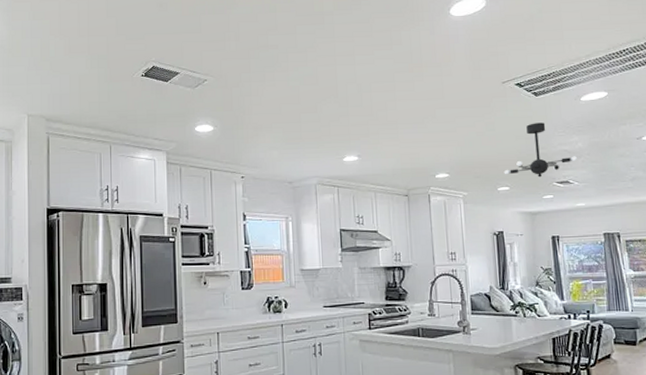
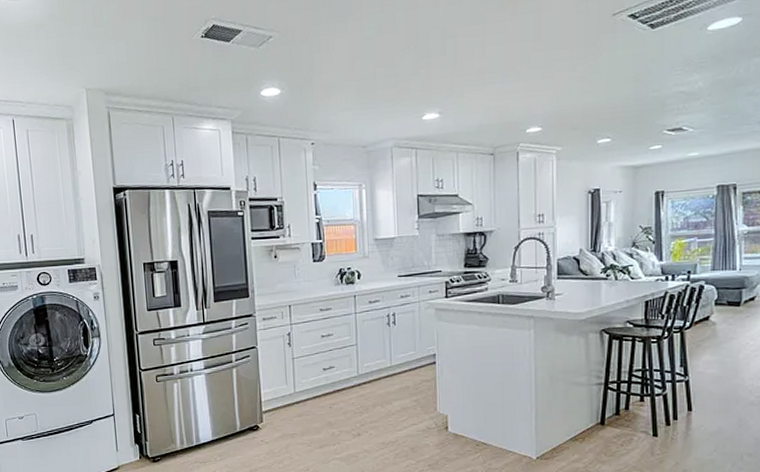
ceiling light fixture: present [504,122,578,178] -> none [606,60,696,126]

